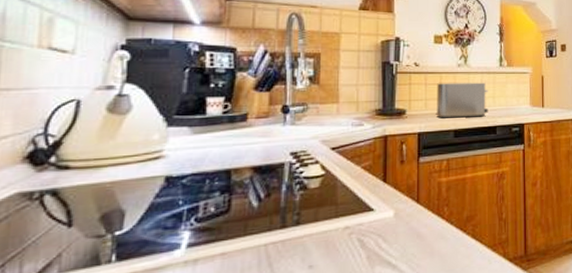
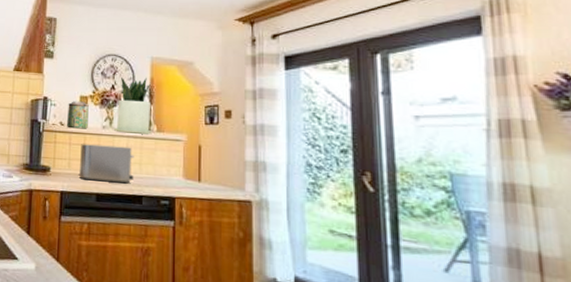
canister: none [421,41,443,69] -> present [66,101,89,129]
planter: none [468,16,503,71] -> present [113,77,152,135]

